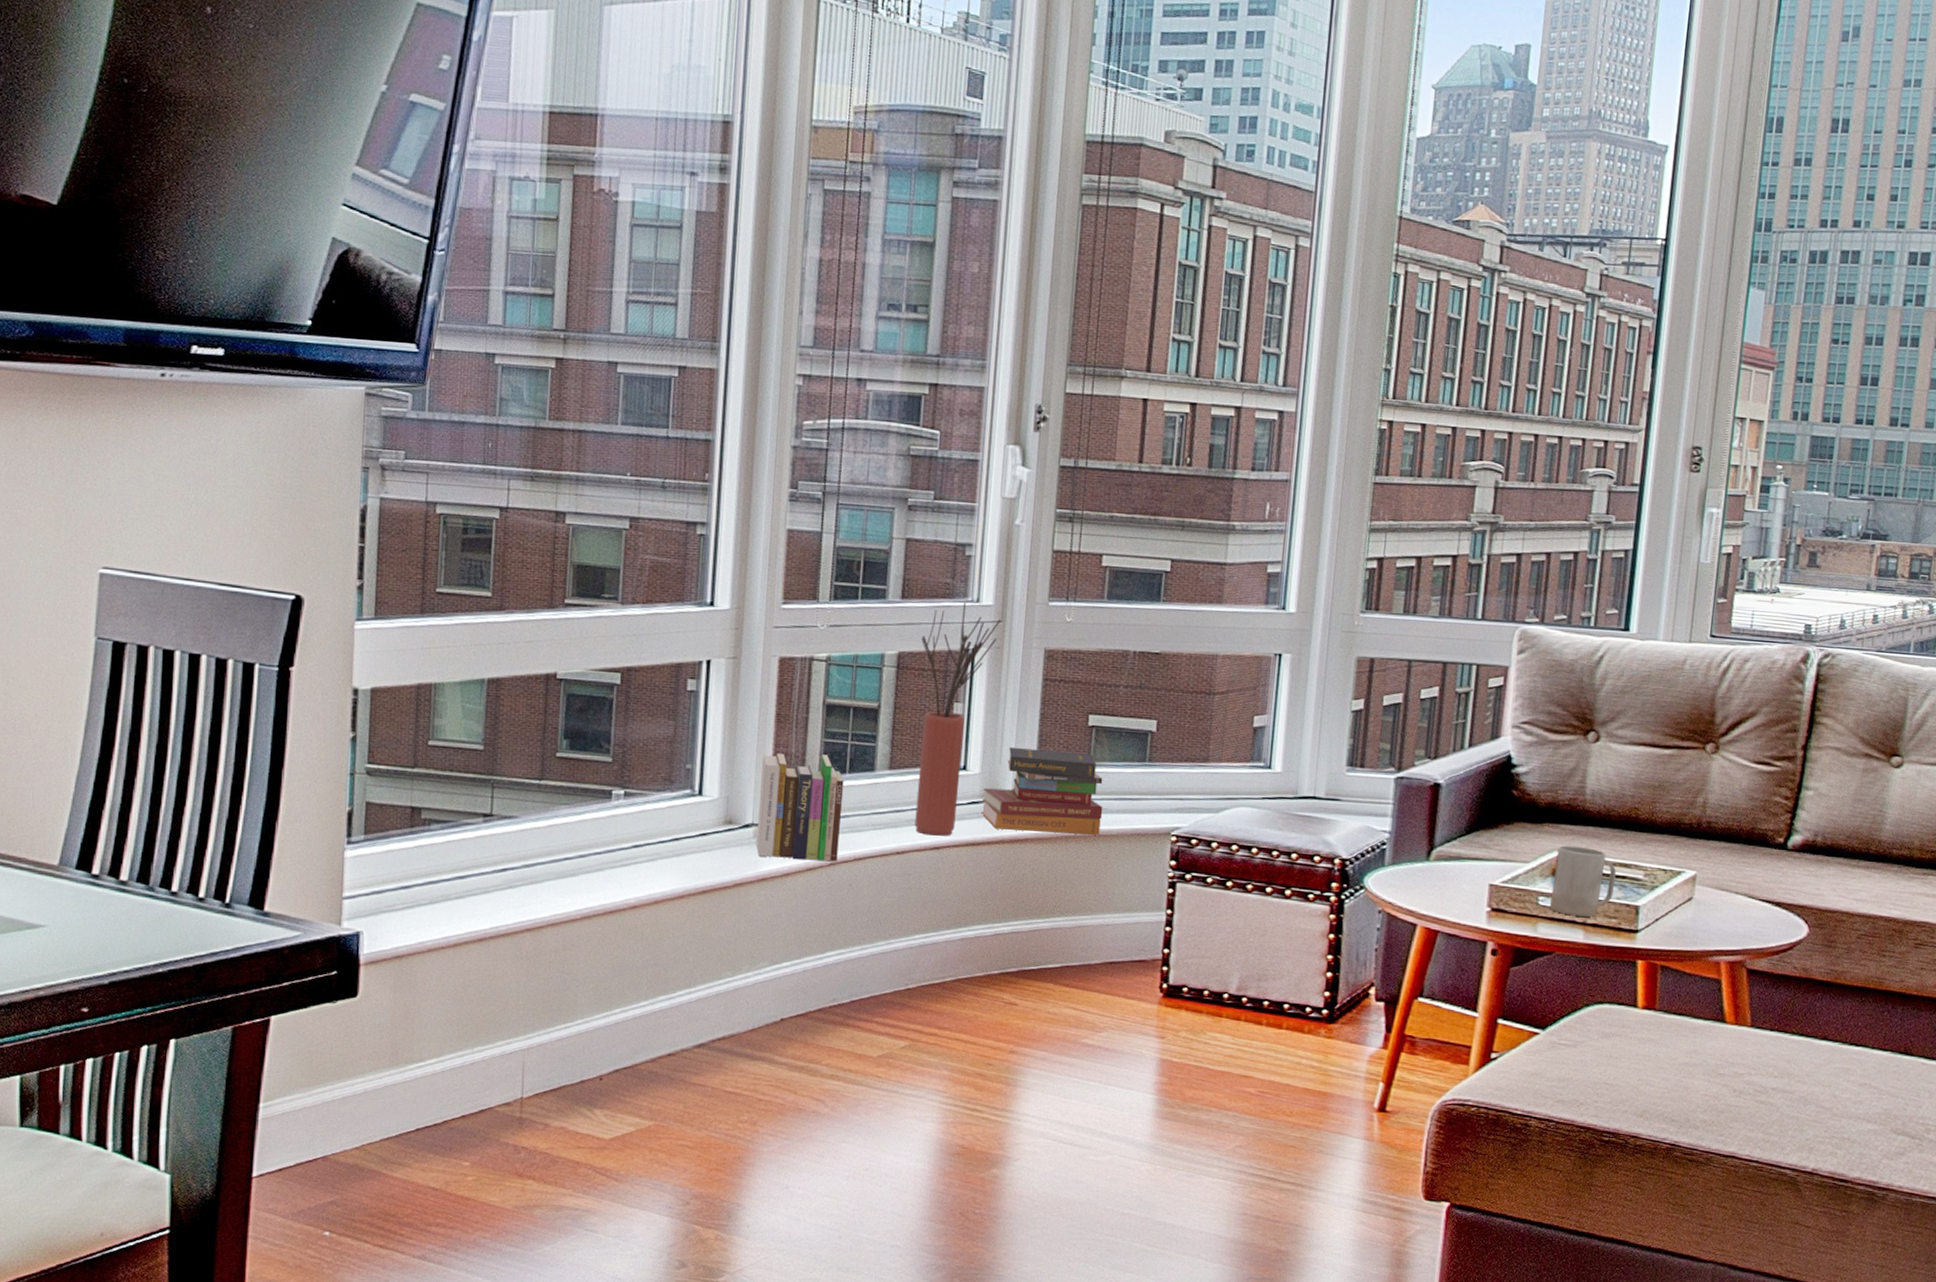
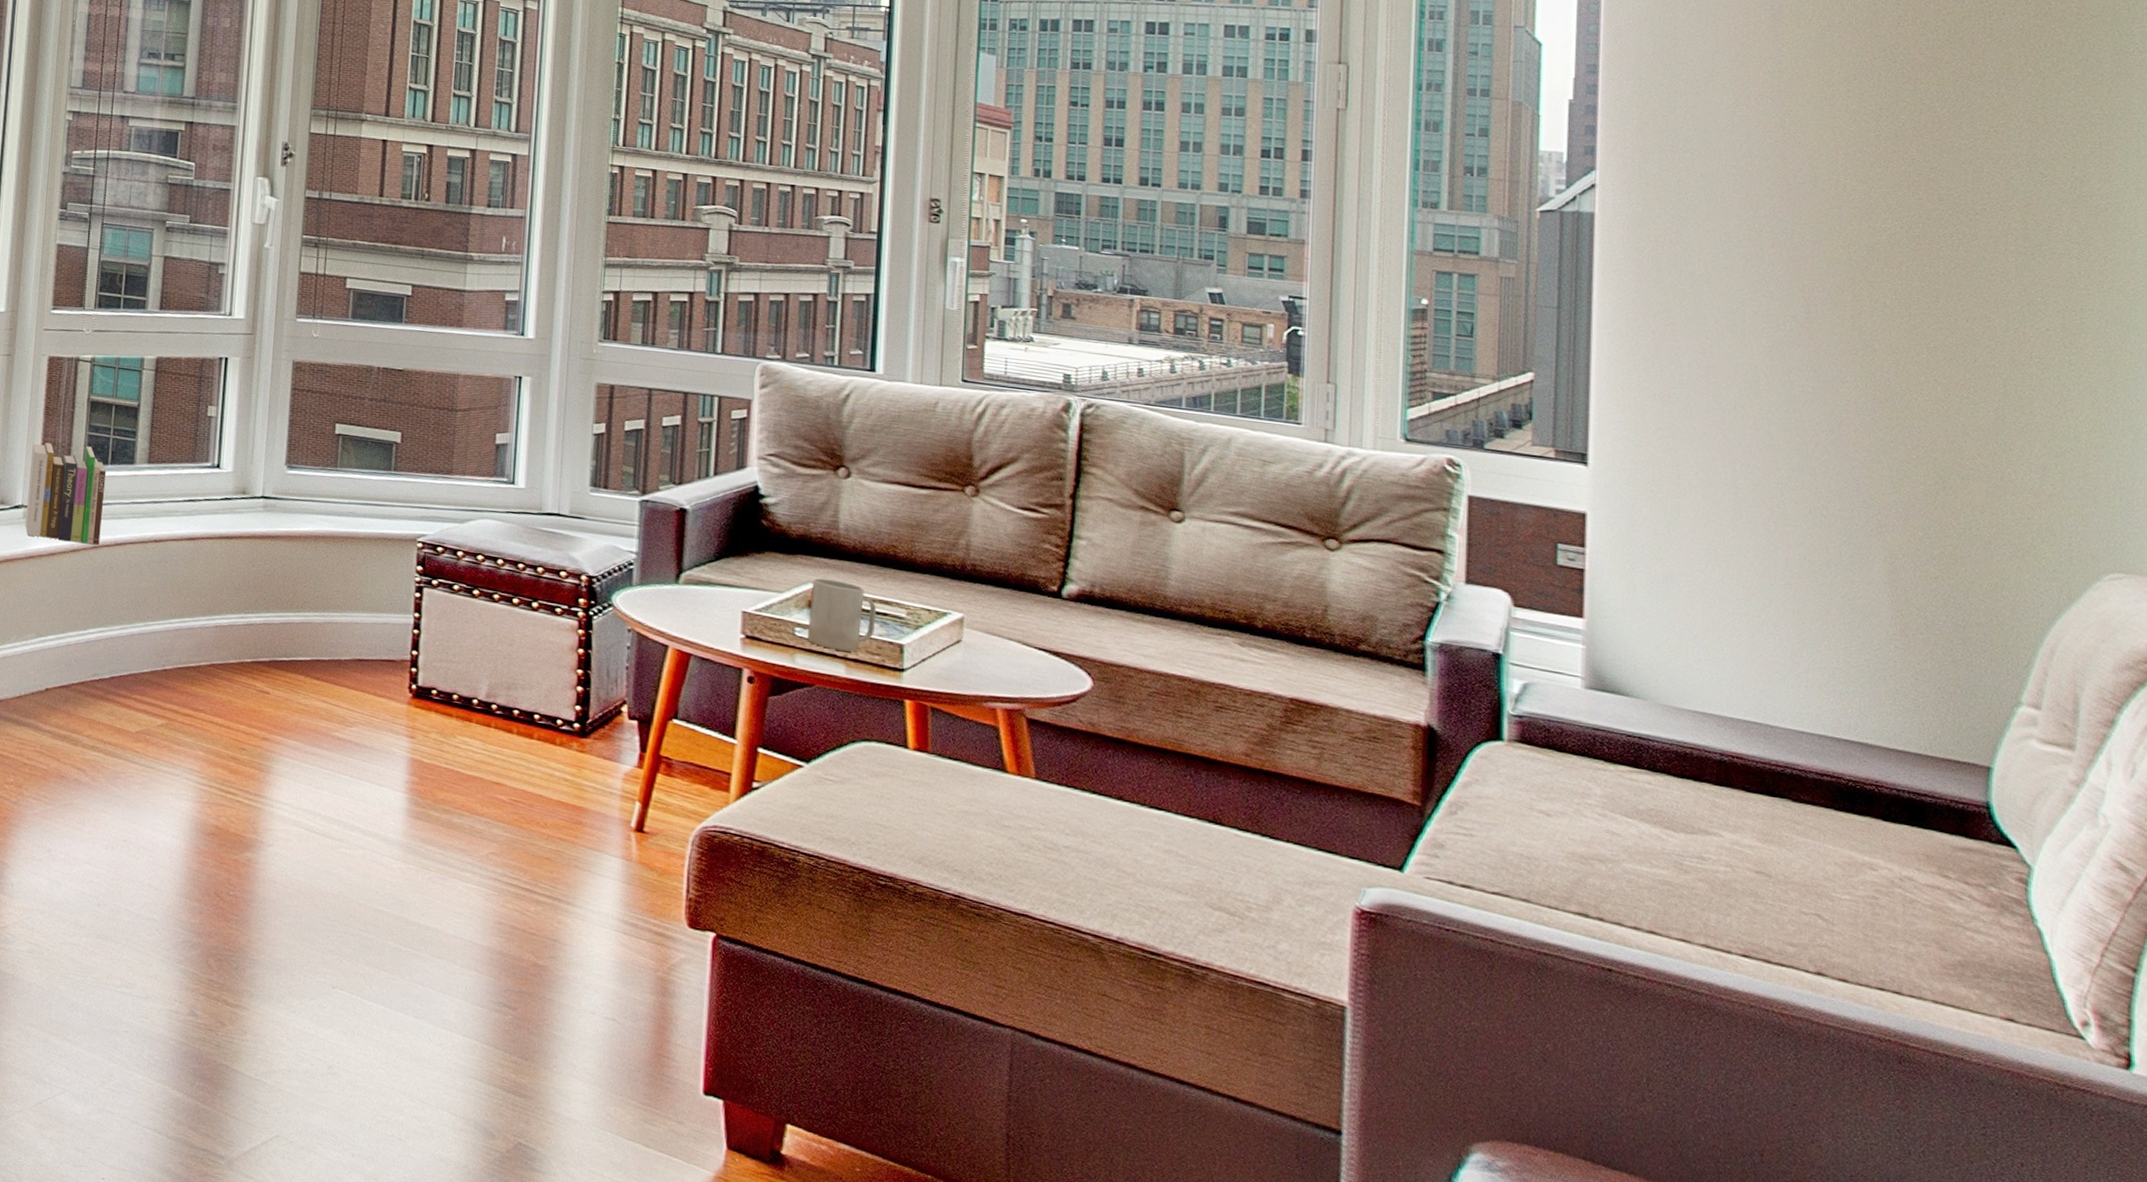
vase: present [914,601,1001,836] -> none [171,314,252,528]
books: present [981,747,1103,835] -> none [233,449,351,537]

